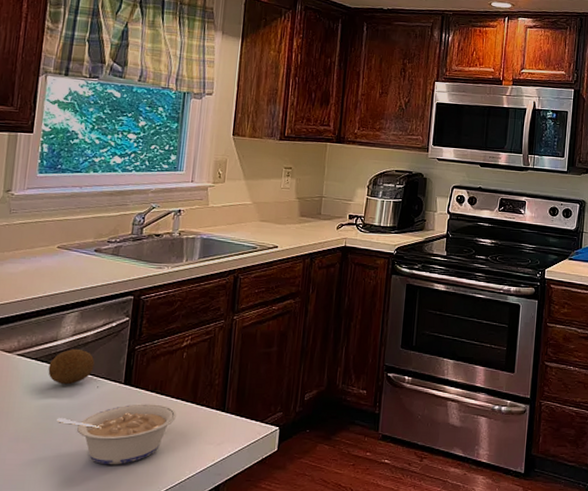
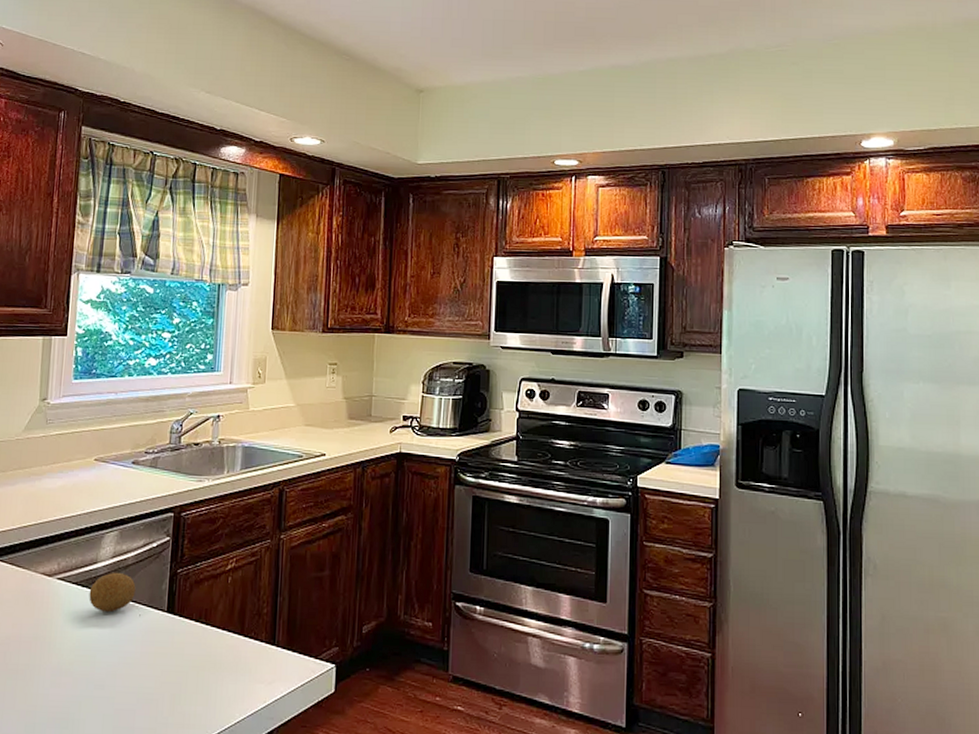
legume: present [57,404,176,465] -> none [99,635,223,705]

